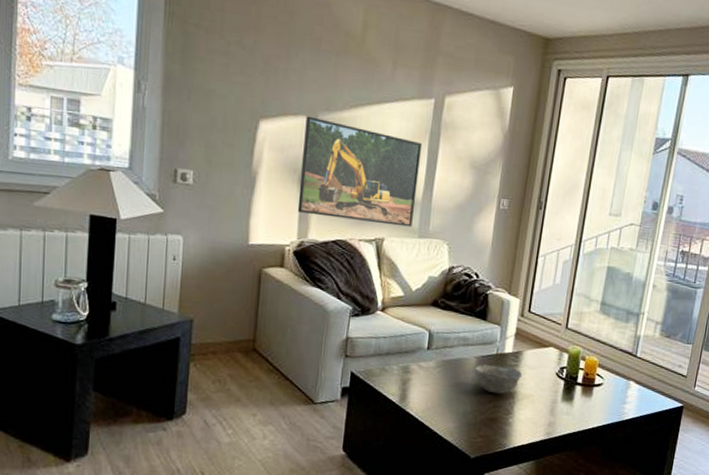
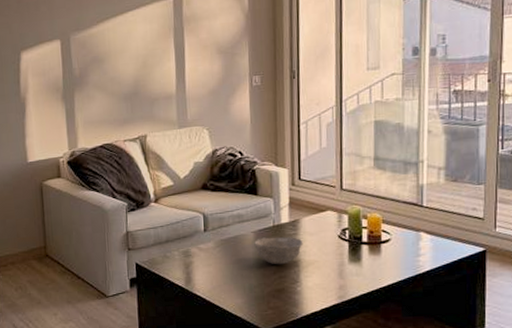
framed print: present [297,116,423,227] -> none [60,39,171,126]

